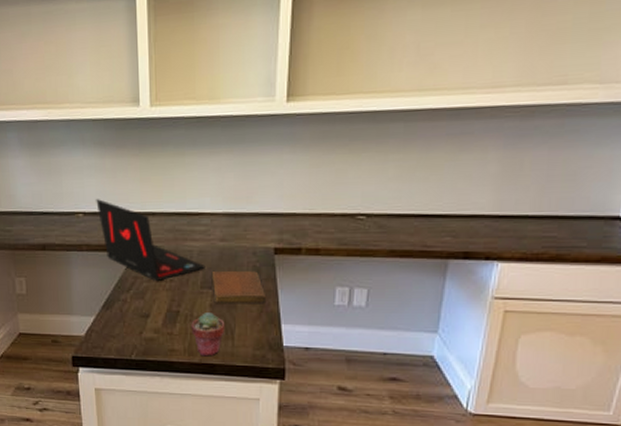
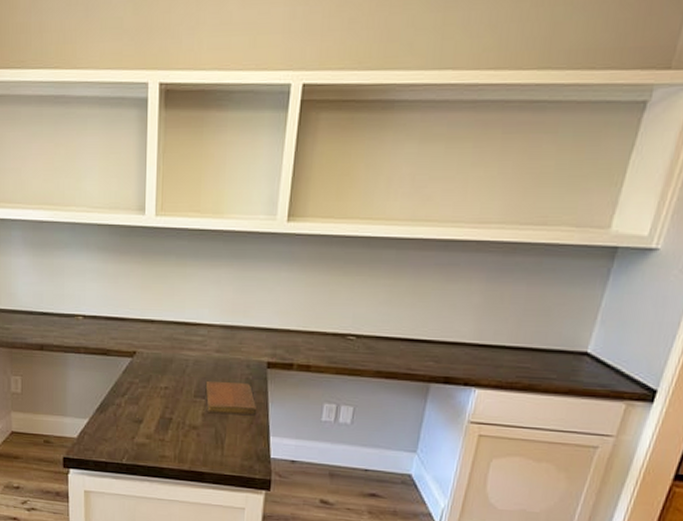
laptop: present [96,199,205,282] -> none [96,303,200,389]
potted succulent: present [191,313,226,357] -> none [182,421,216,465]

